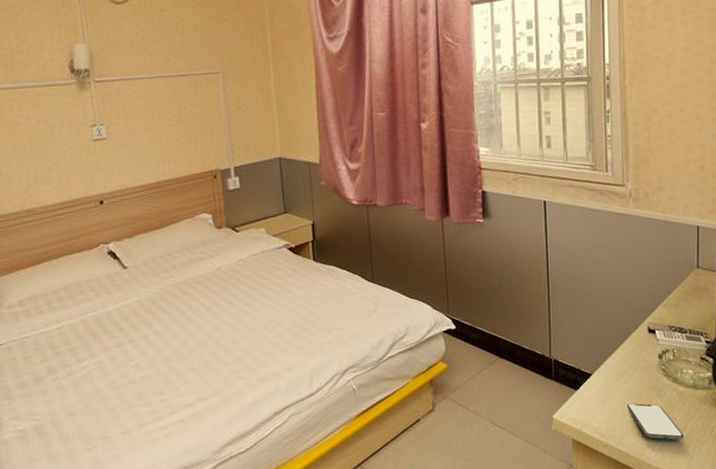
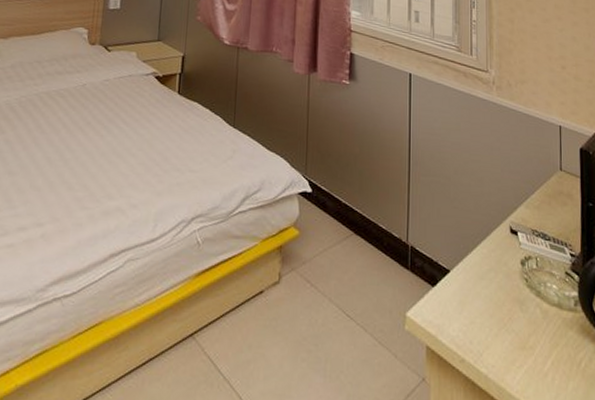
smartphone: present [627,403,684,441] -> none [487,313,549,369]

